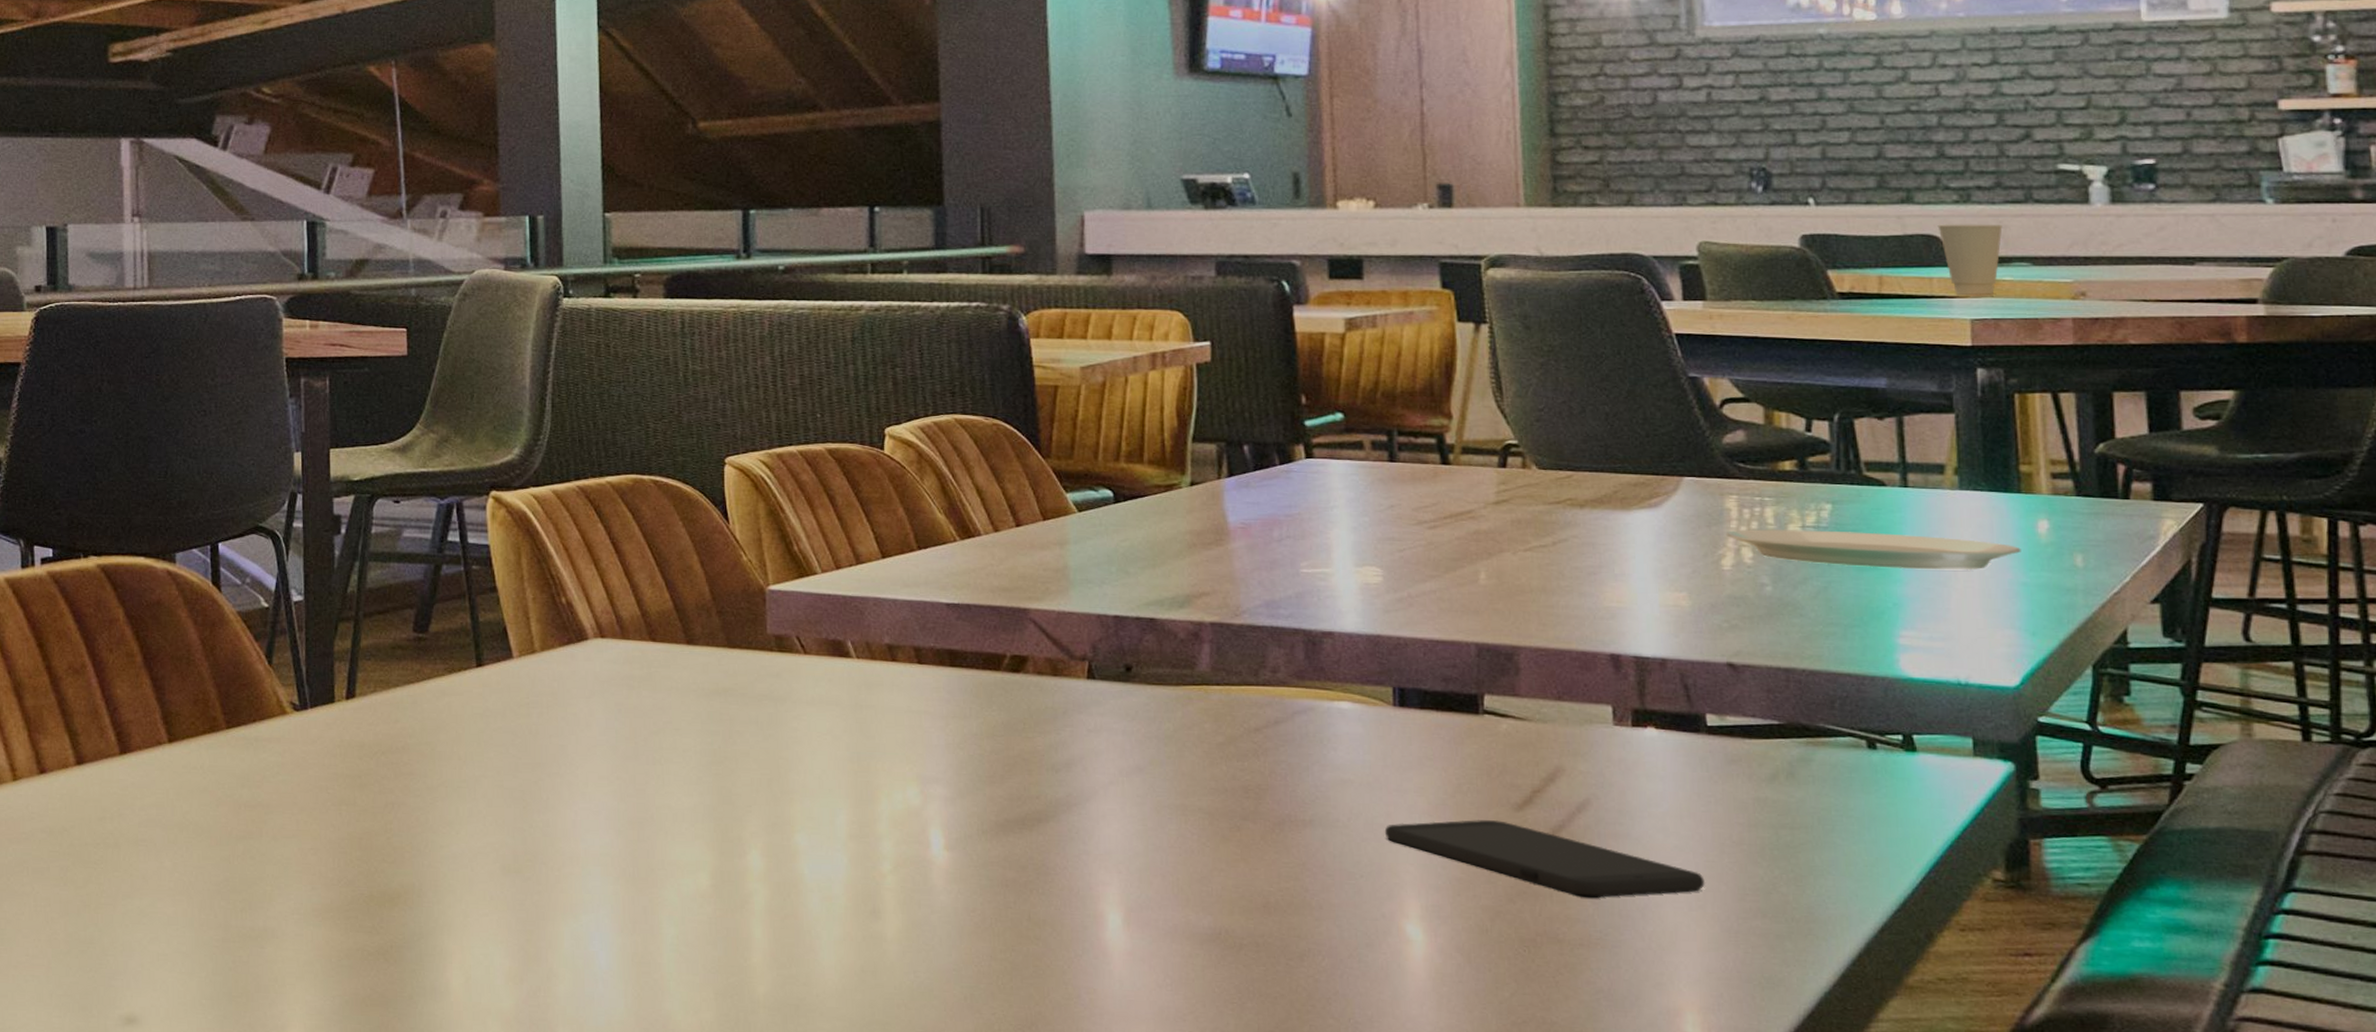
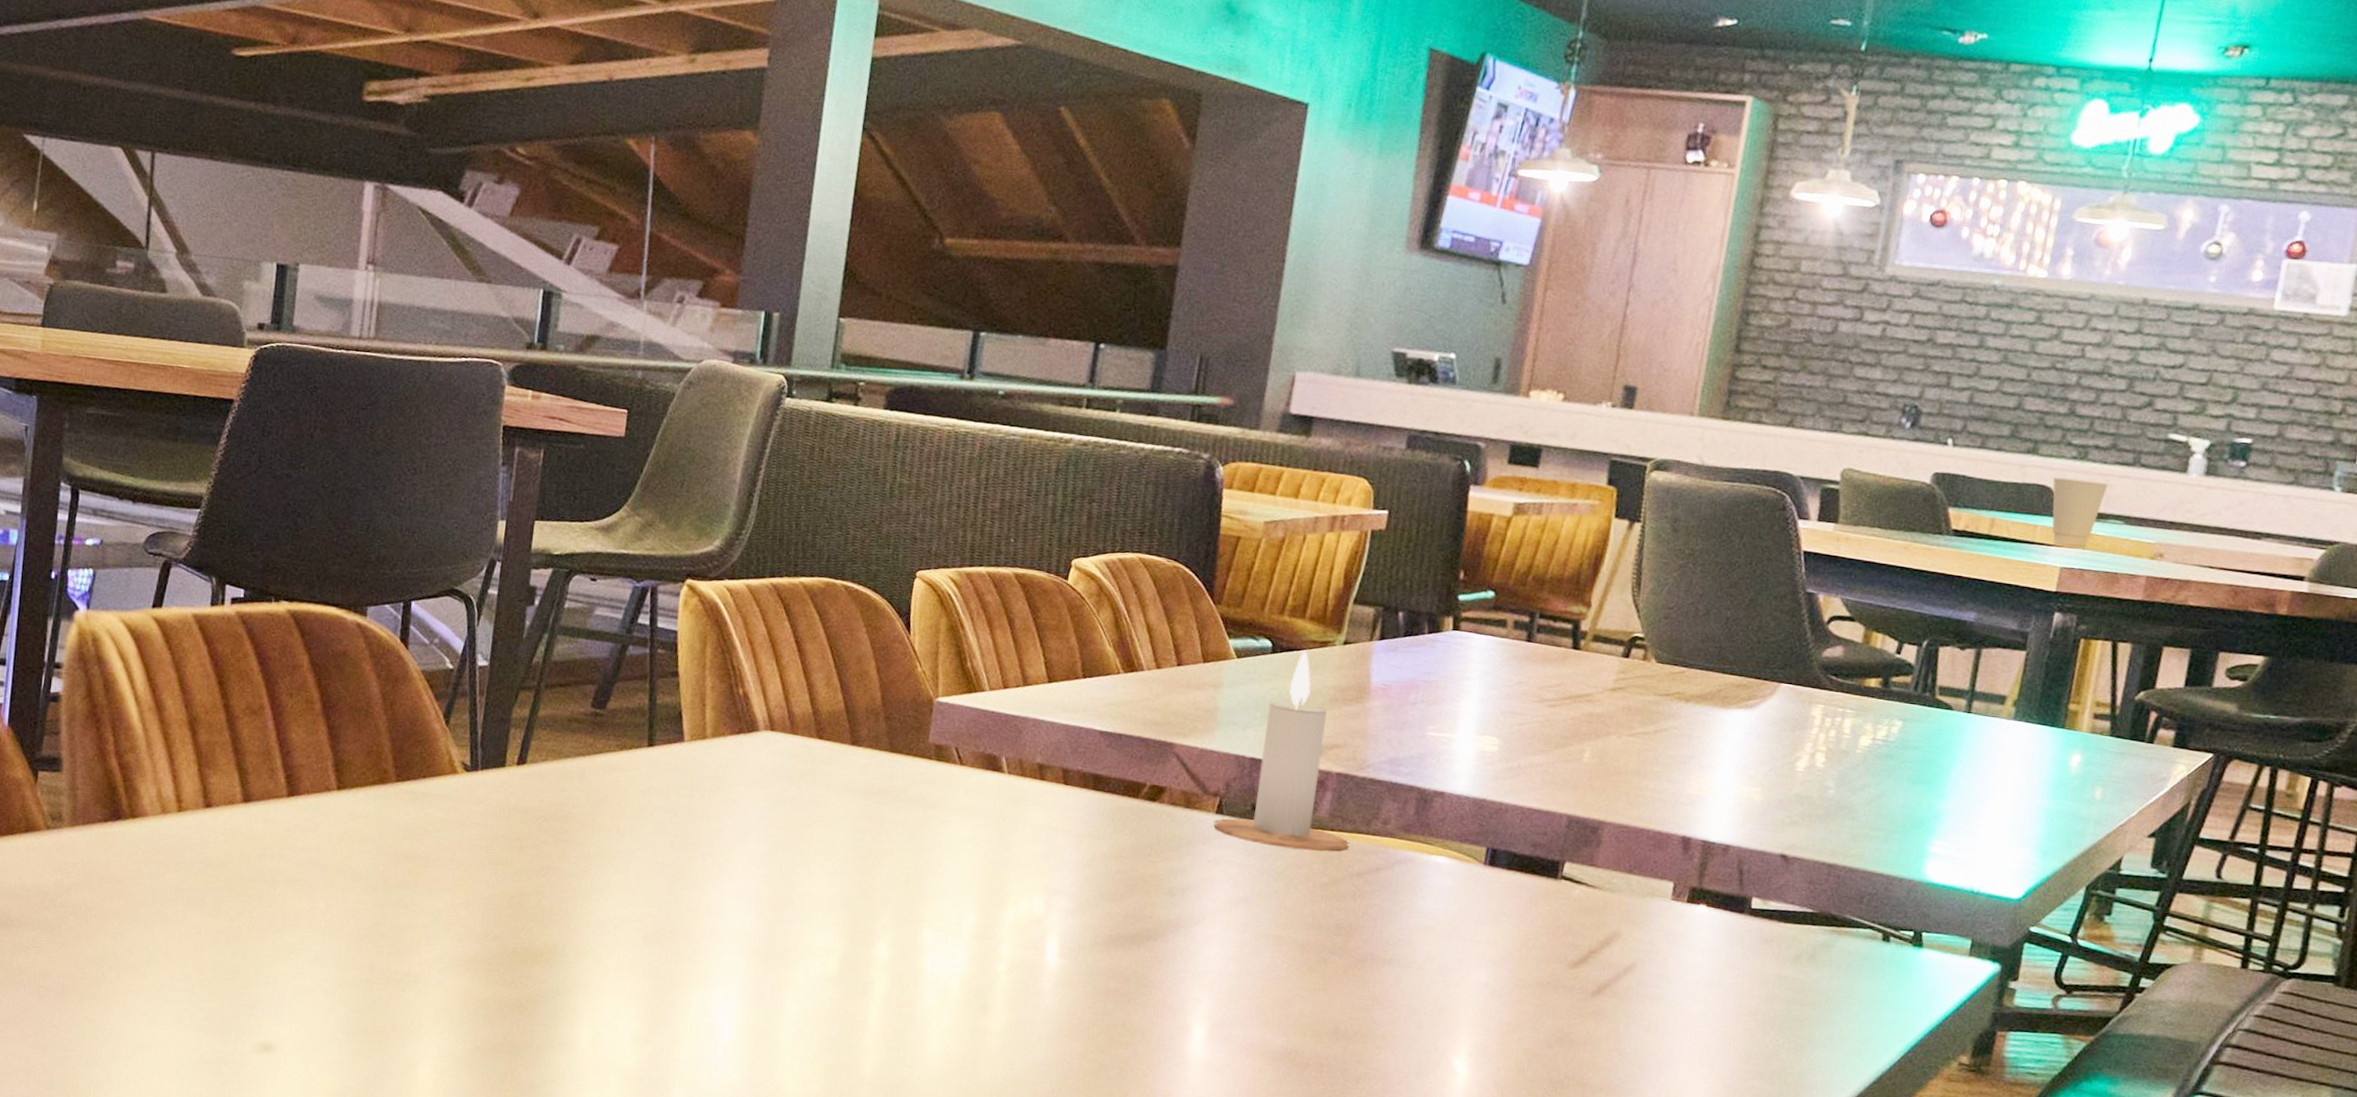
candle: none [1087,497,1240,710] -> present [1214,651,1349,852]
mobile phone: present [1384,820,1705,899] -> none [1452,969,1719,1052]
plate: present [1725,529,2021,571] -> none [1806,736,2053,793]

